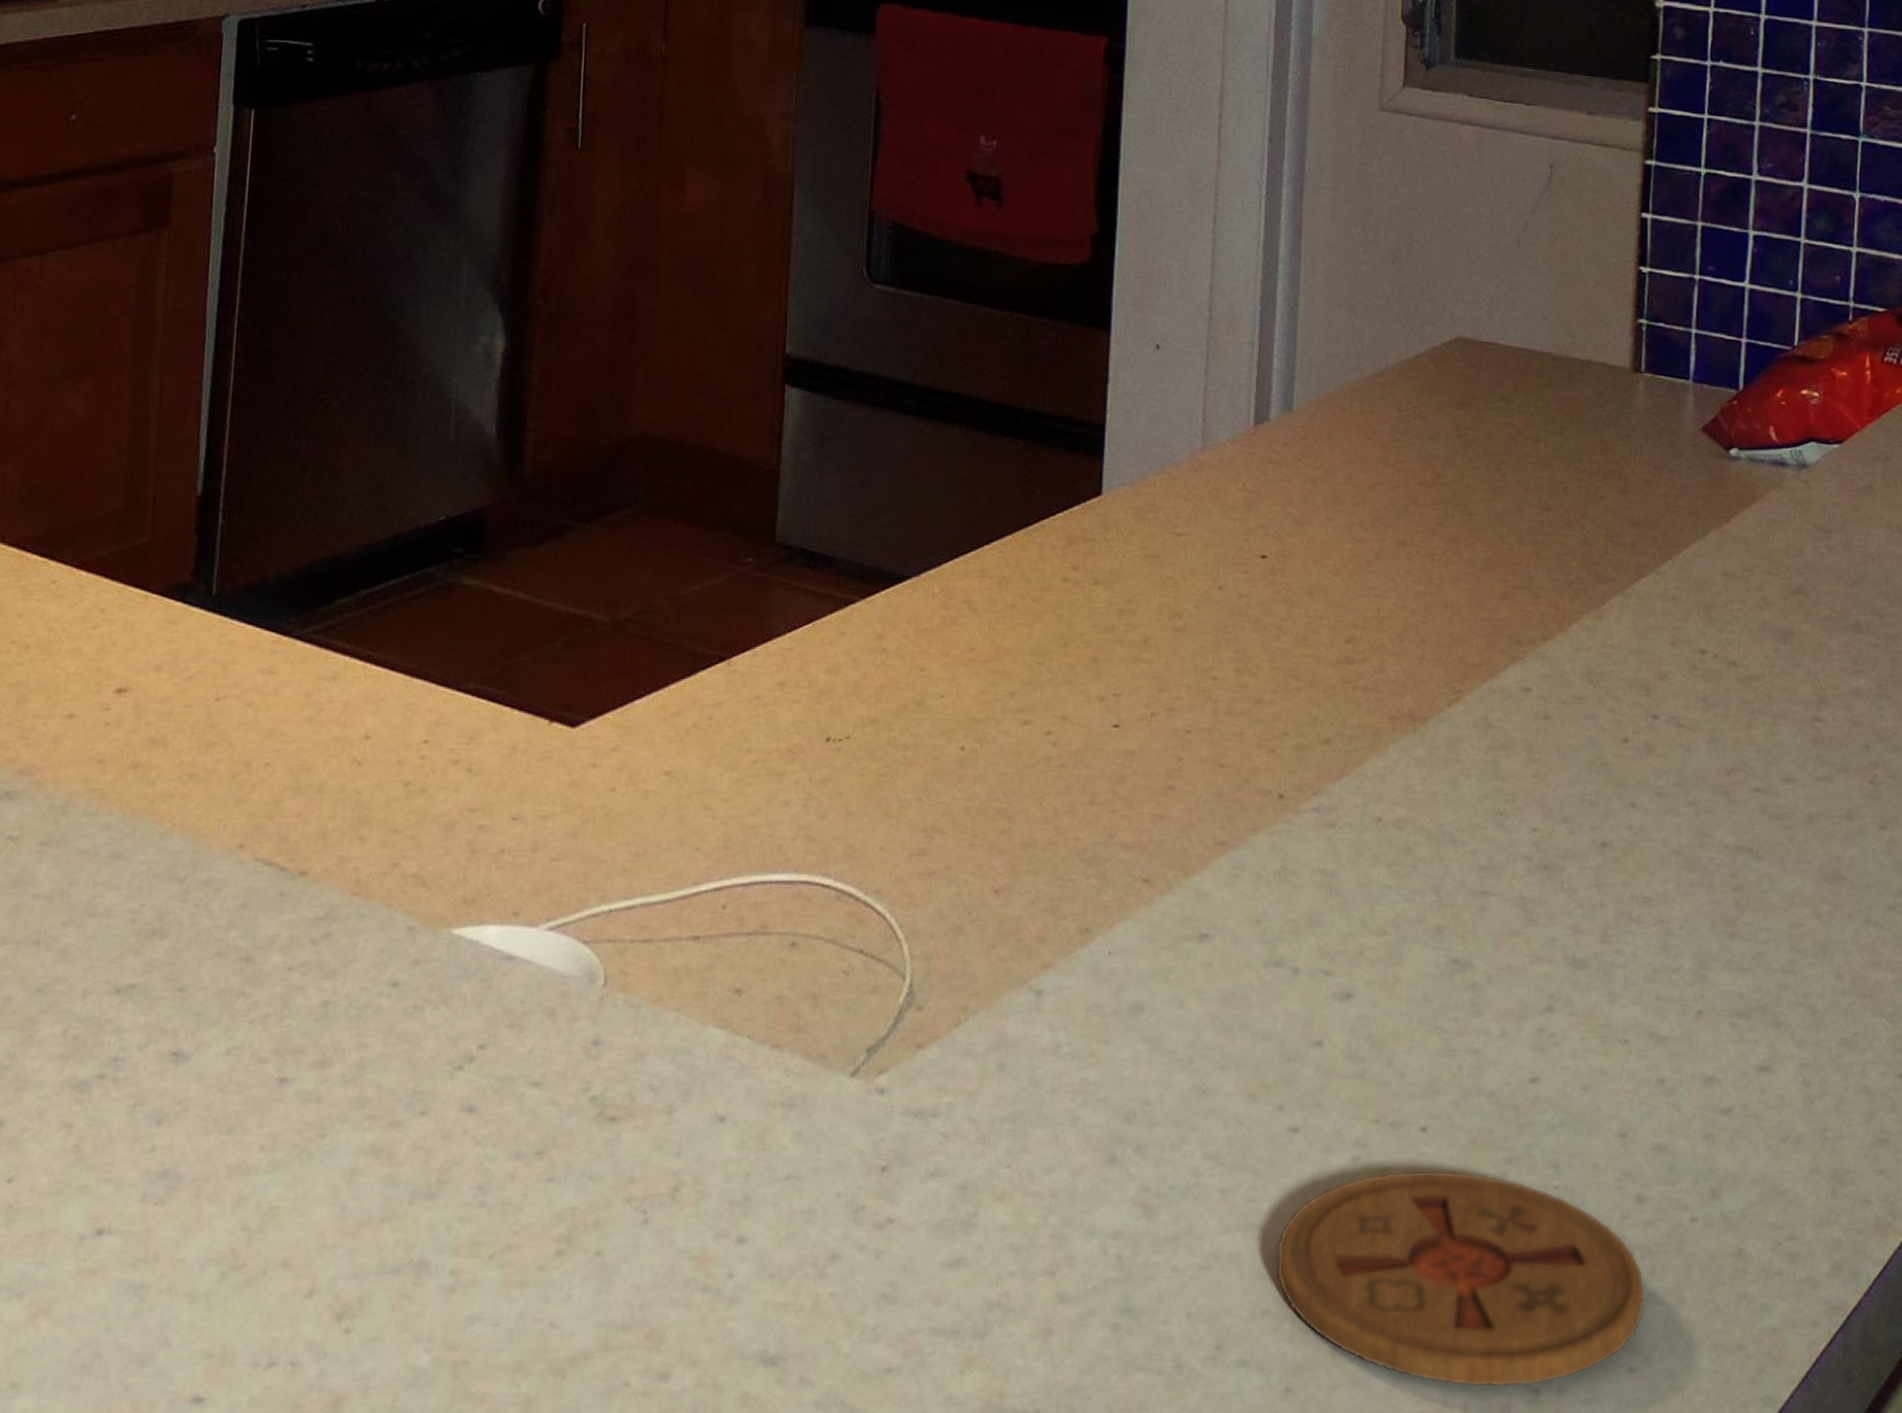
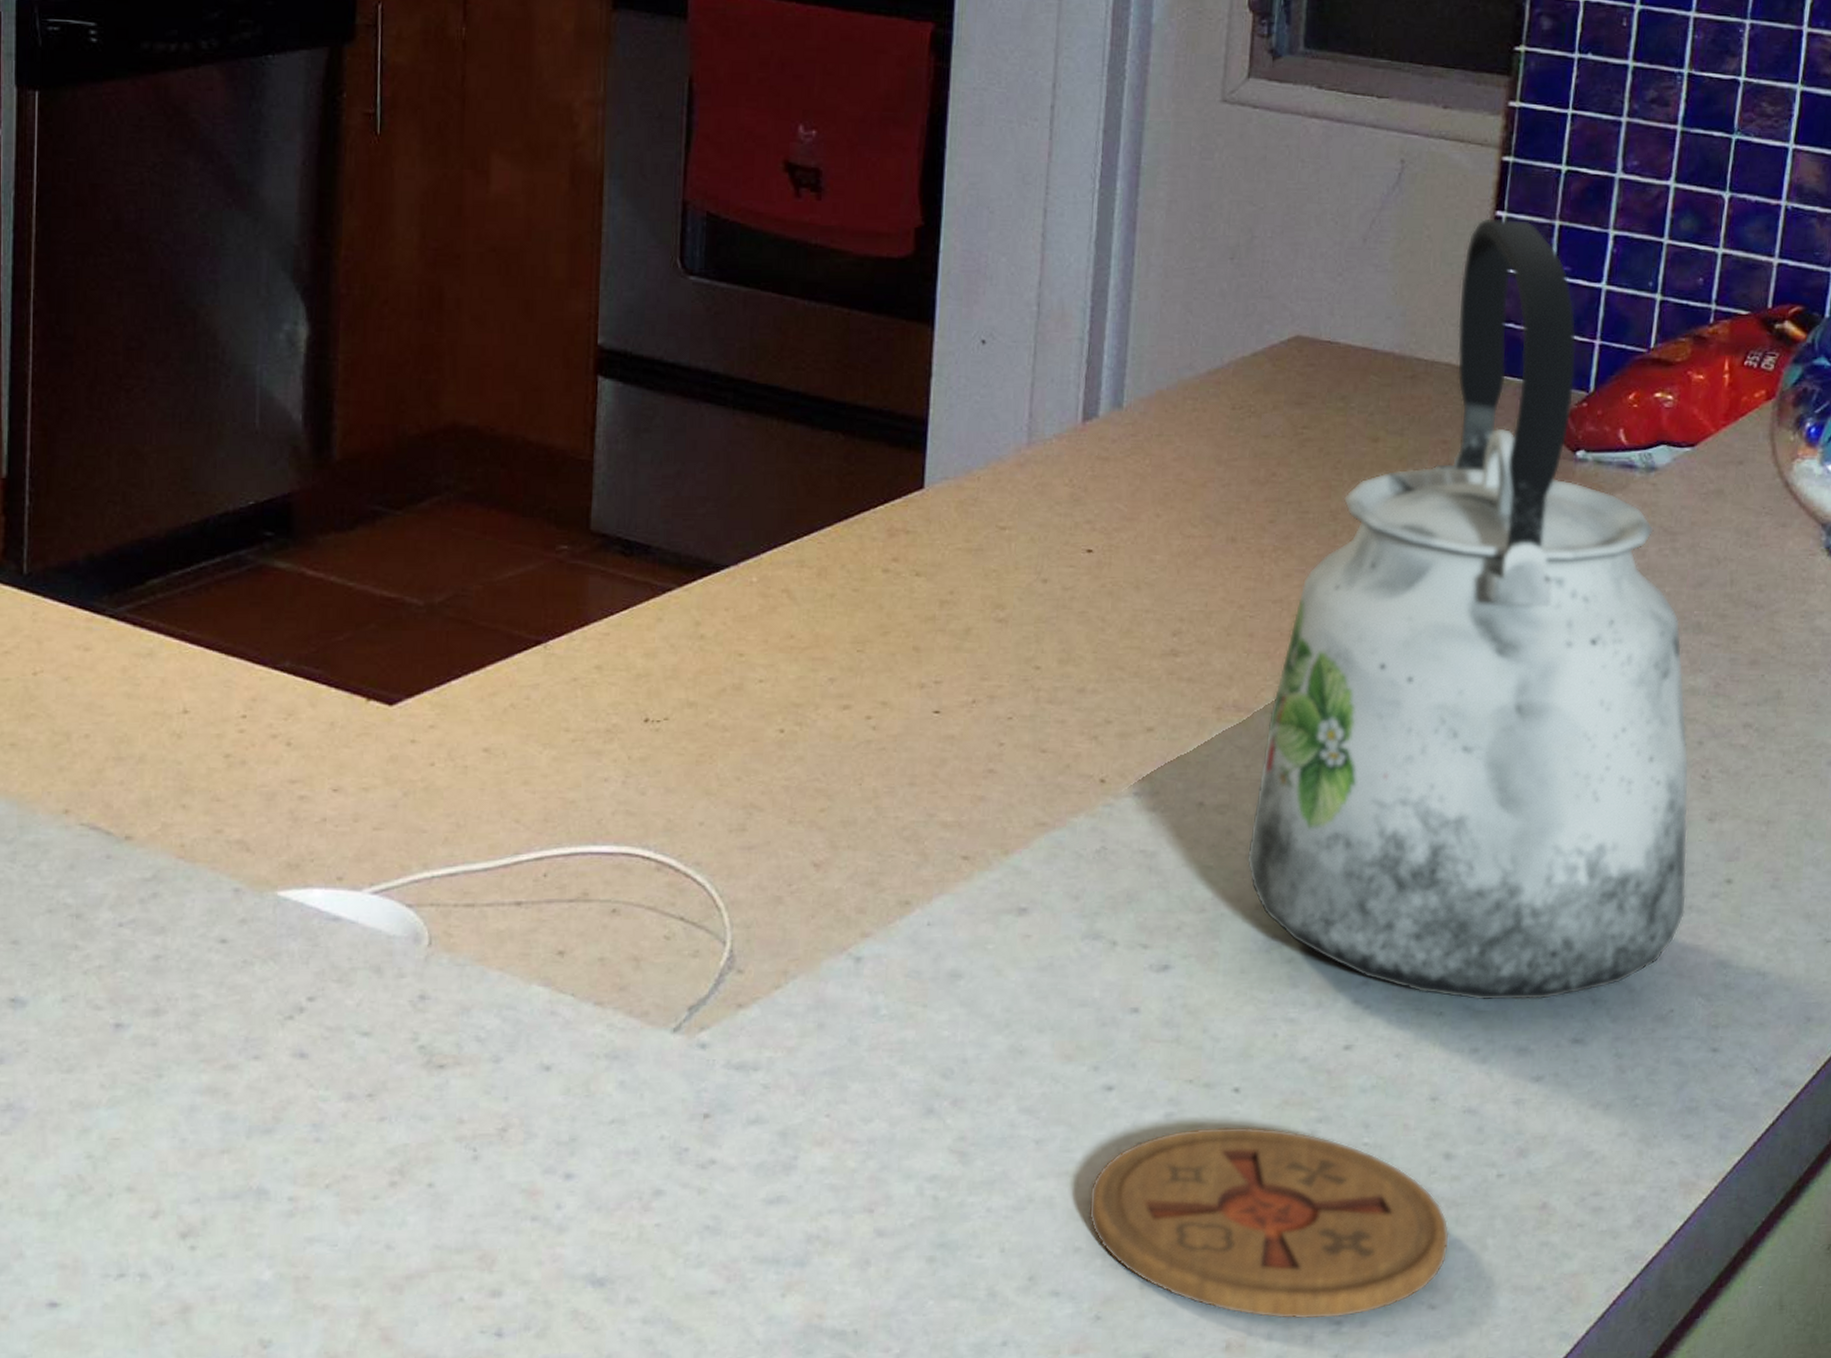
kettle: none [1426,220,1864,1027] -> present [1246,218,1690,1002]

